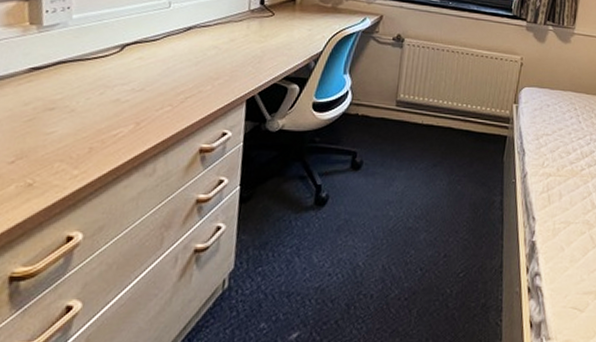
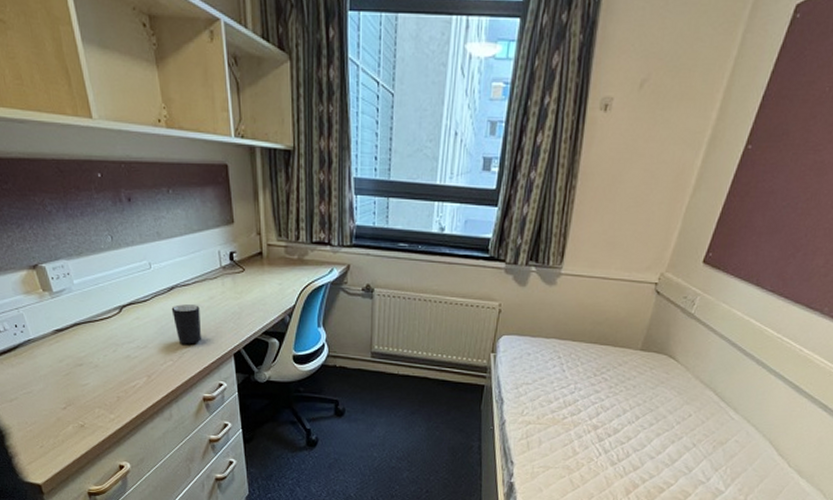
mug: none [183,45,217,89] -> present [171,304,201,345]

